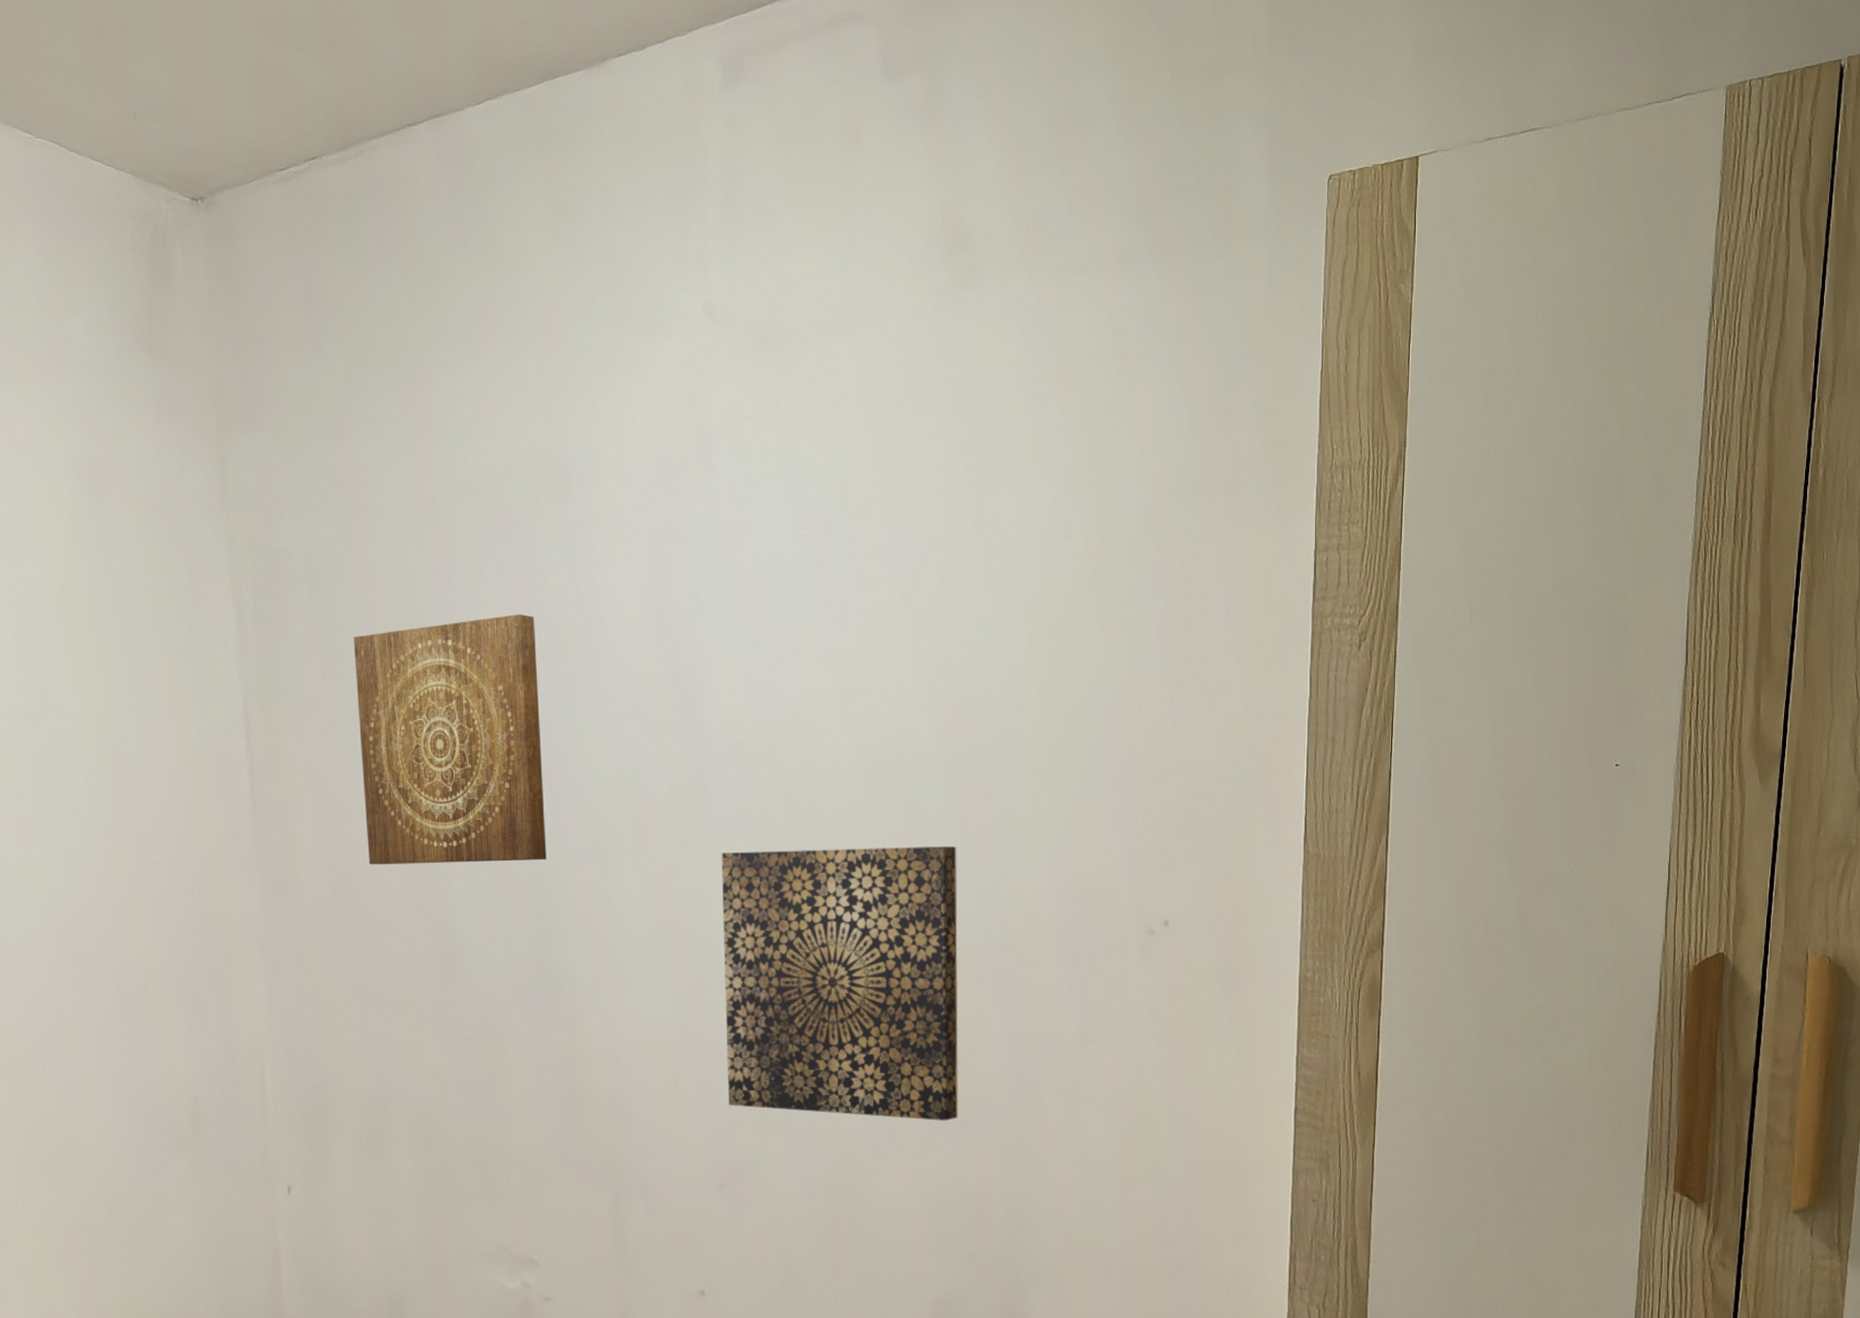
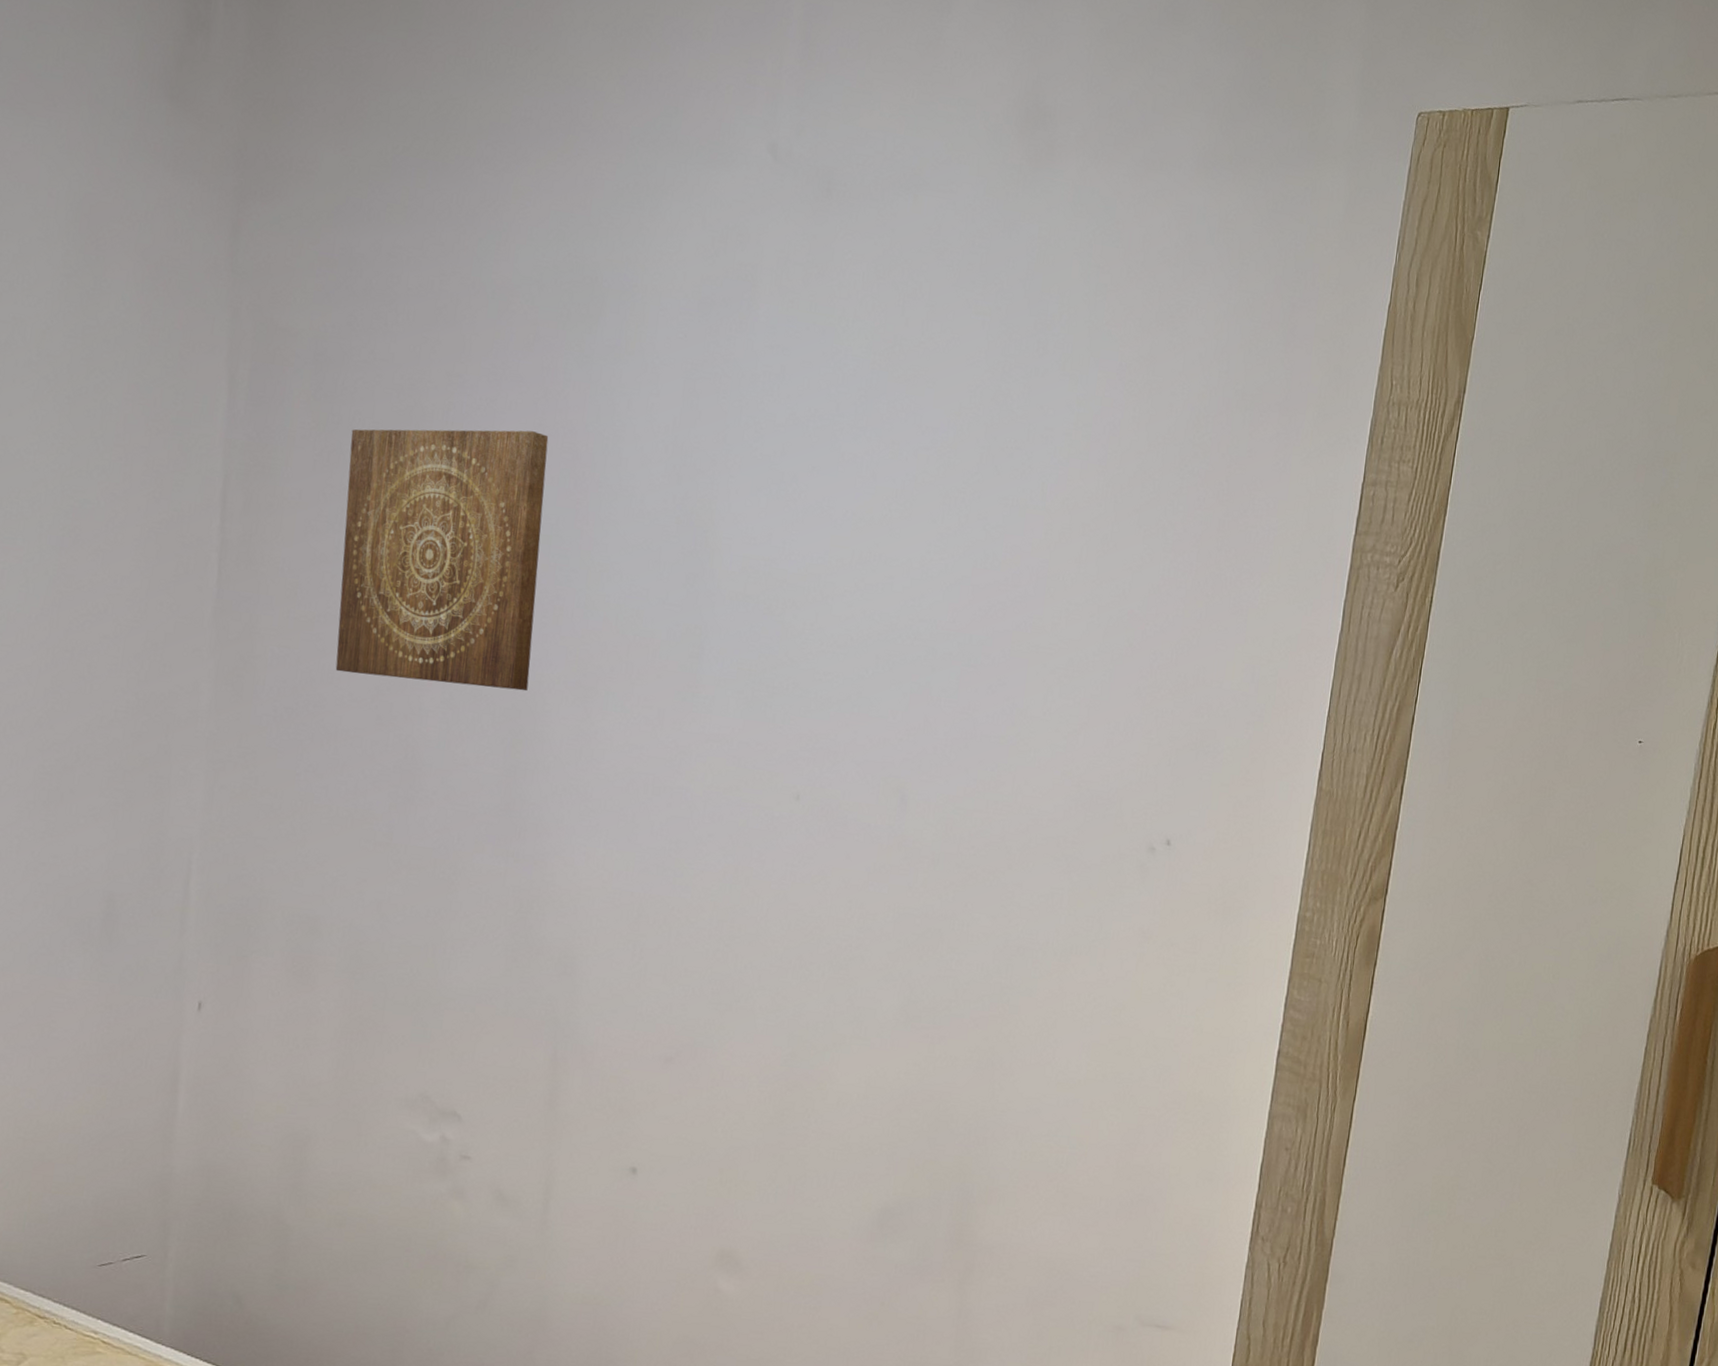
wall art: present [721,846,958,1121] -> none [688,708,962,1019]

